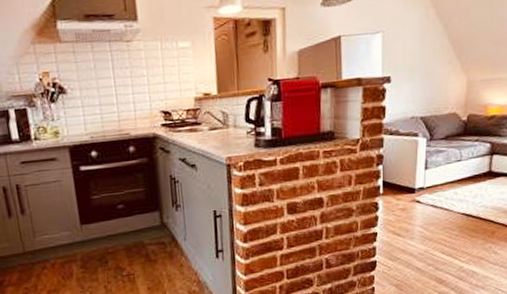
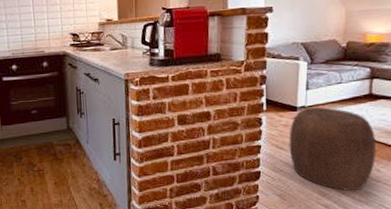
stool: none [406,188,495,276] -> present [289,107,376,191]

